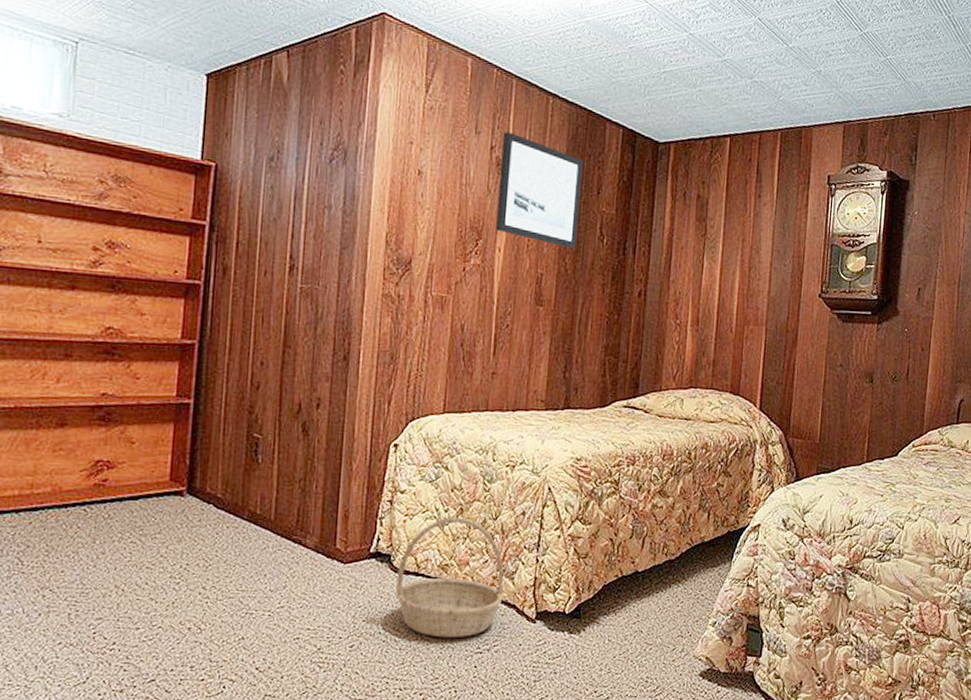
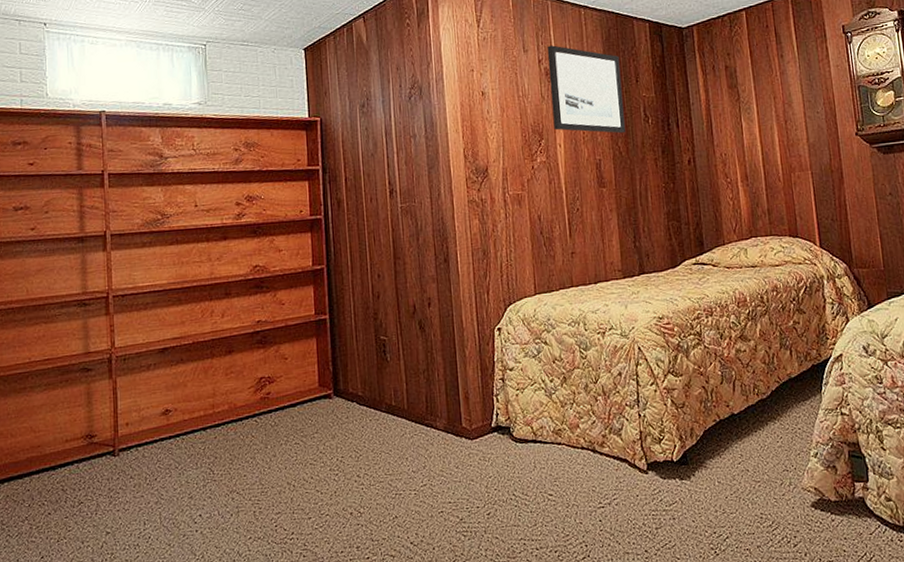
basket: present [396,517,504,638] -> none [518,385,615,498]

